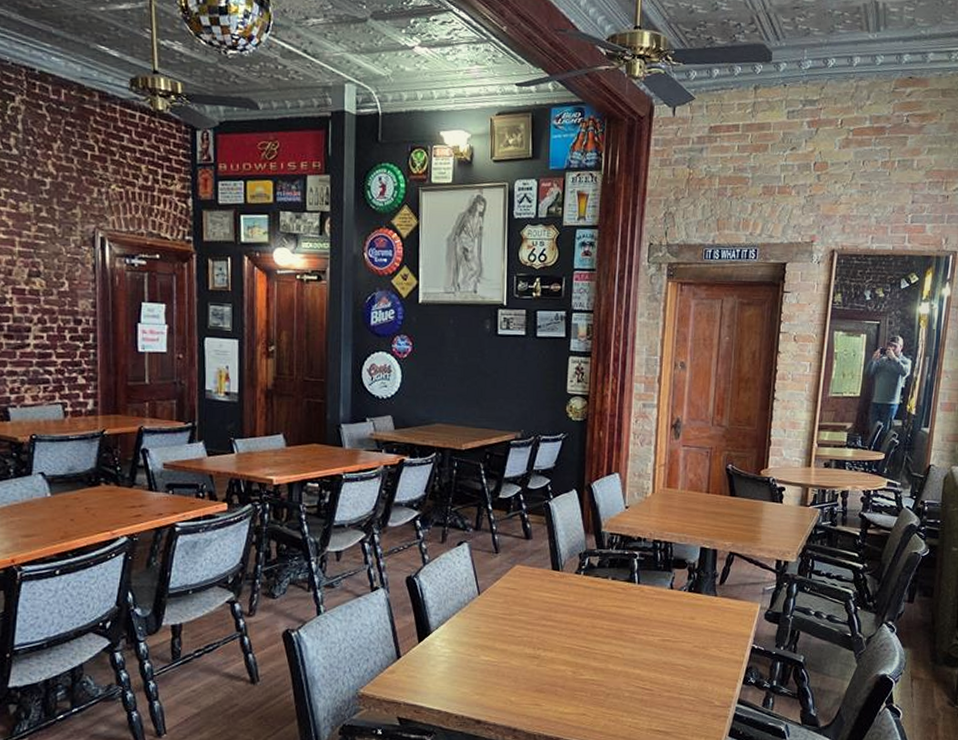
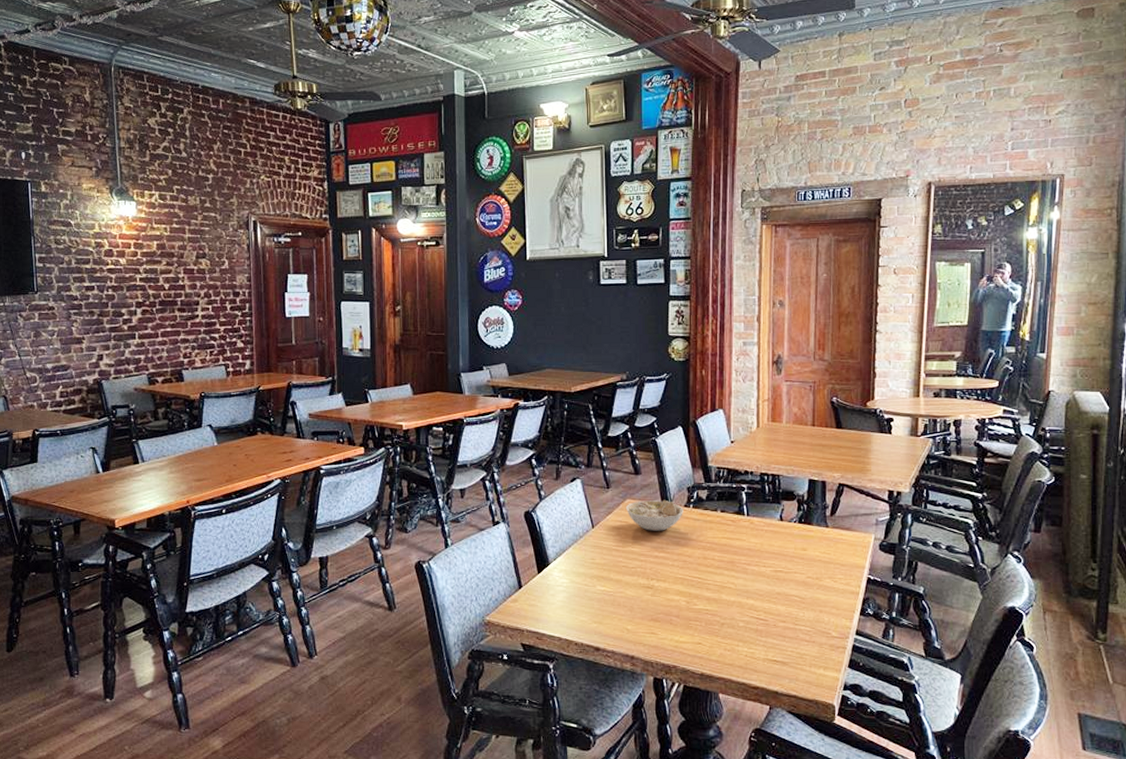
bowl: none [514,566,574,599] -> present [625,499,683,531]

